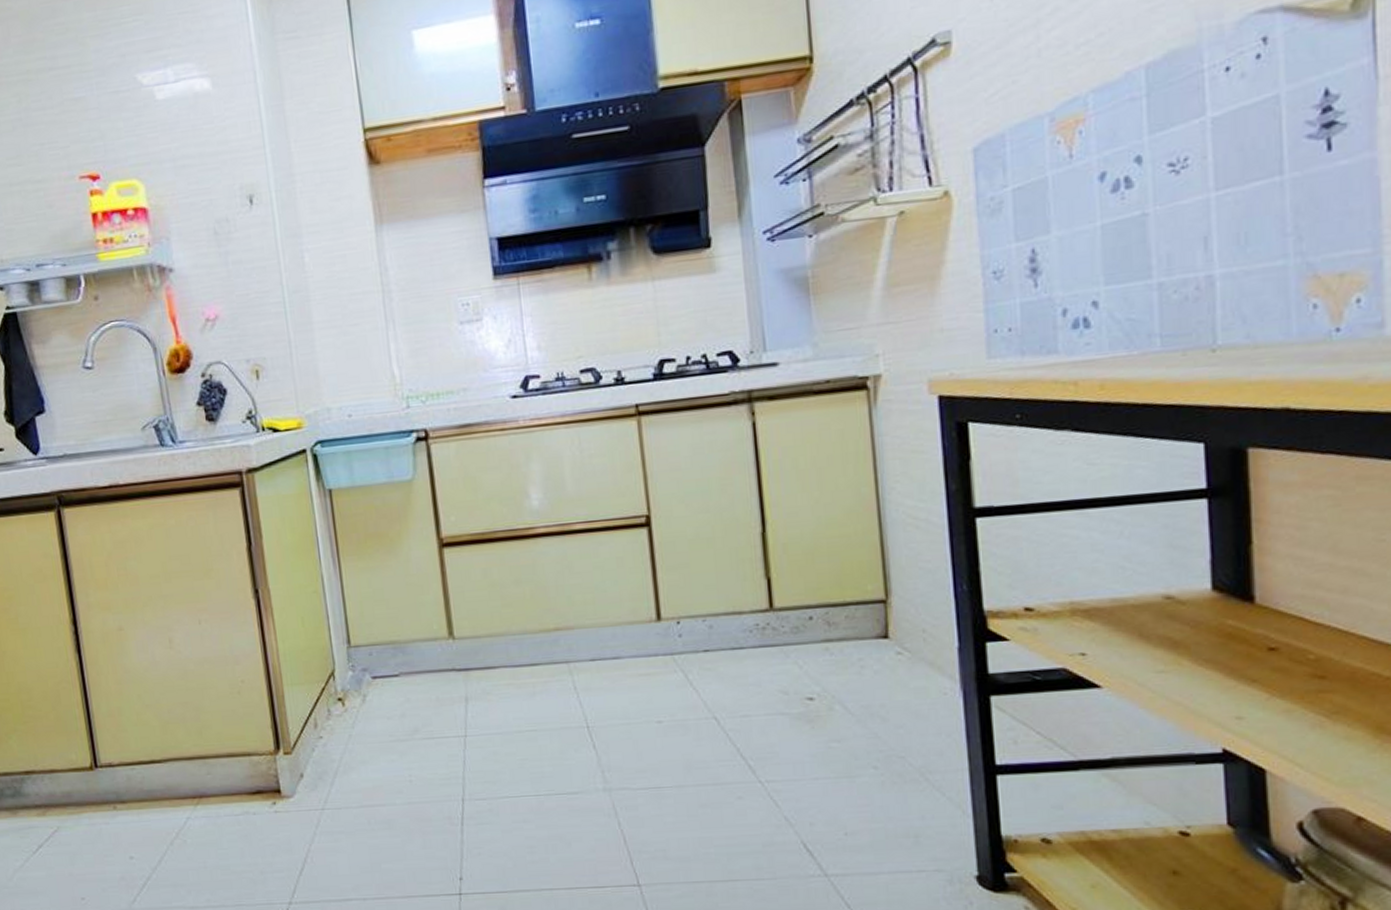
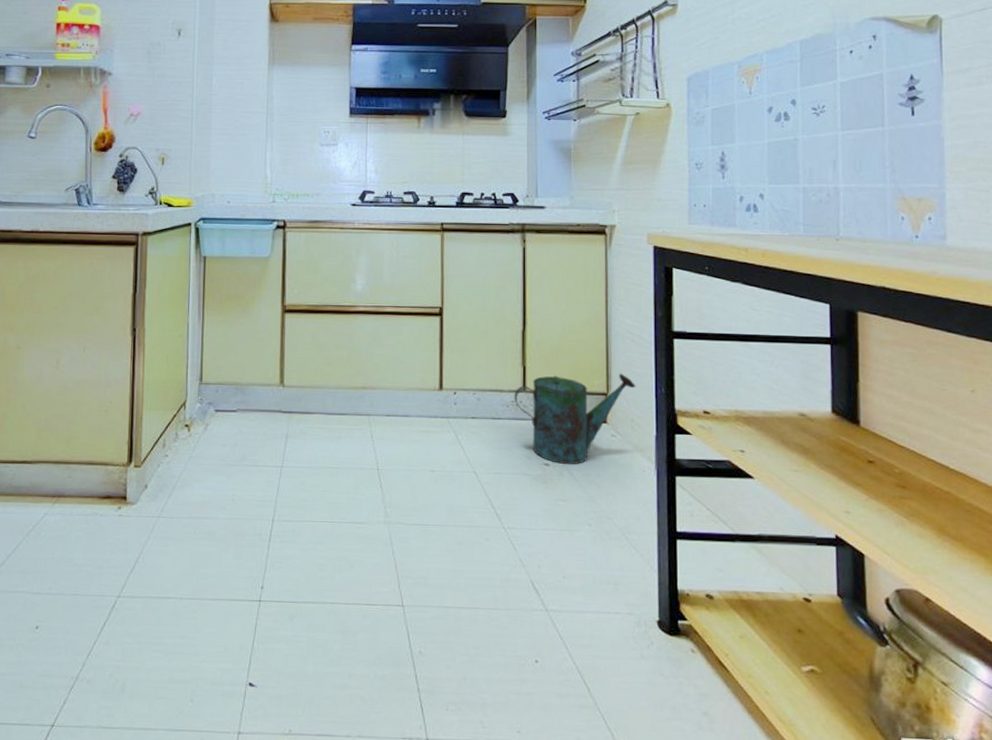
watering can: none [757,572,926,697] -> present [514,373,636,465]

